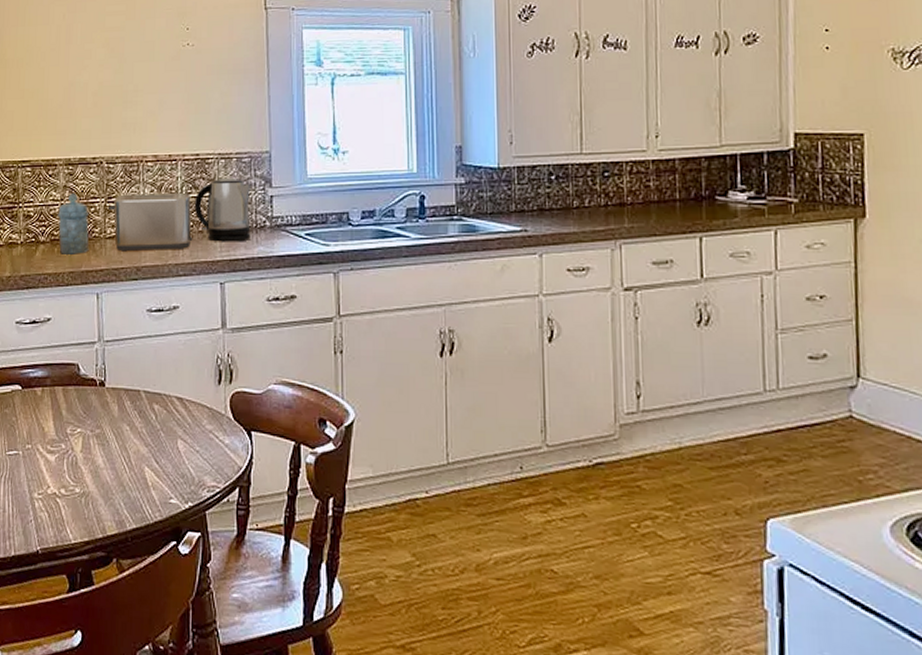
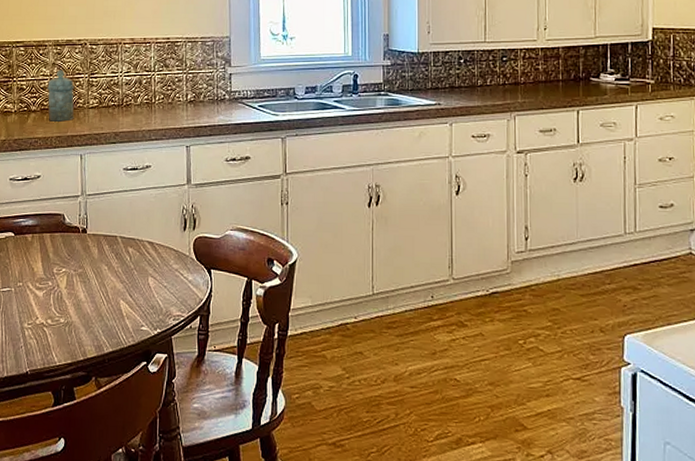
toaster: present [109,192,193,252] -> none [91,70,164,120]
kettle: present [194,177,251,242] -> none [165,58,214,112]

